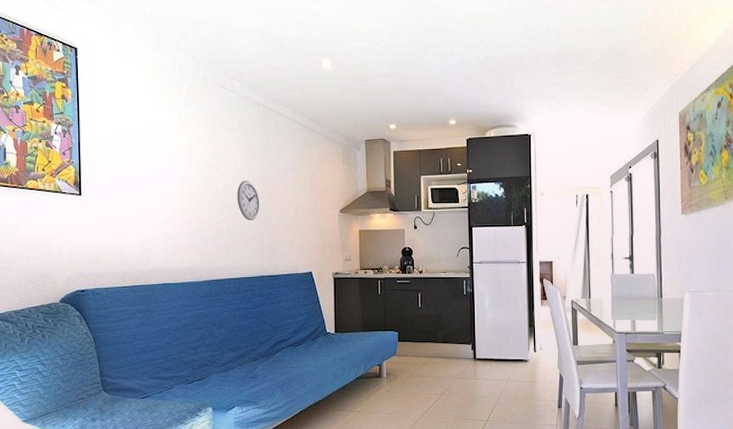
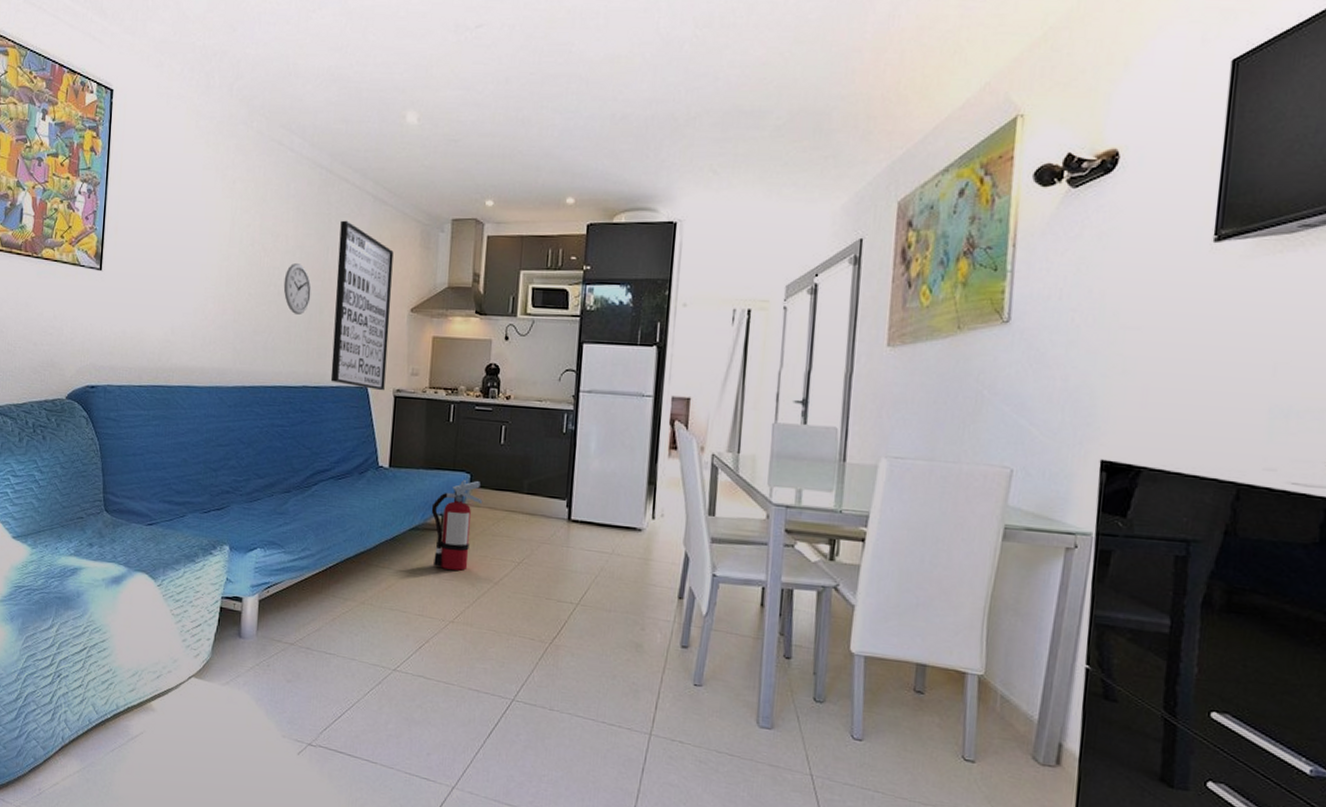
wall art: none [278,145,325,275] -> present [330,220,394,391]
fire extinguisher: none [371,336,410,406] -> present [431,479,483,571]

